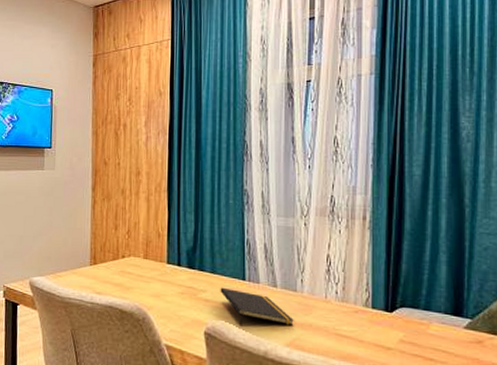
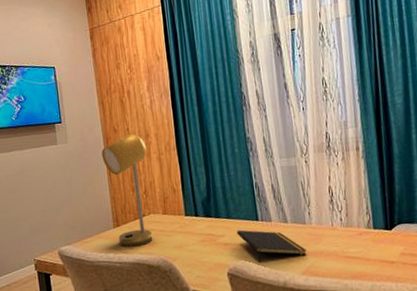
desk lamp: none [88,169,135,289] -> present [101,133,153,248]

